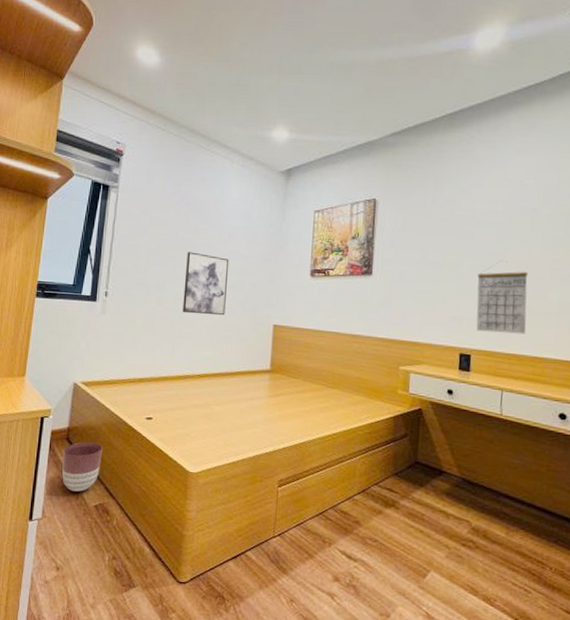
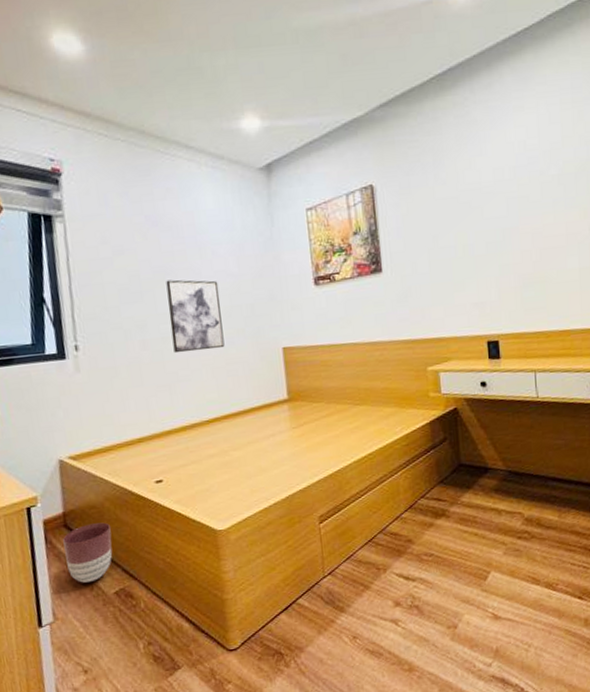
calendar: present [476,260,529,334] -> none [493,233,551,314]

